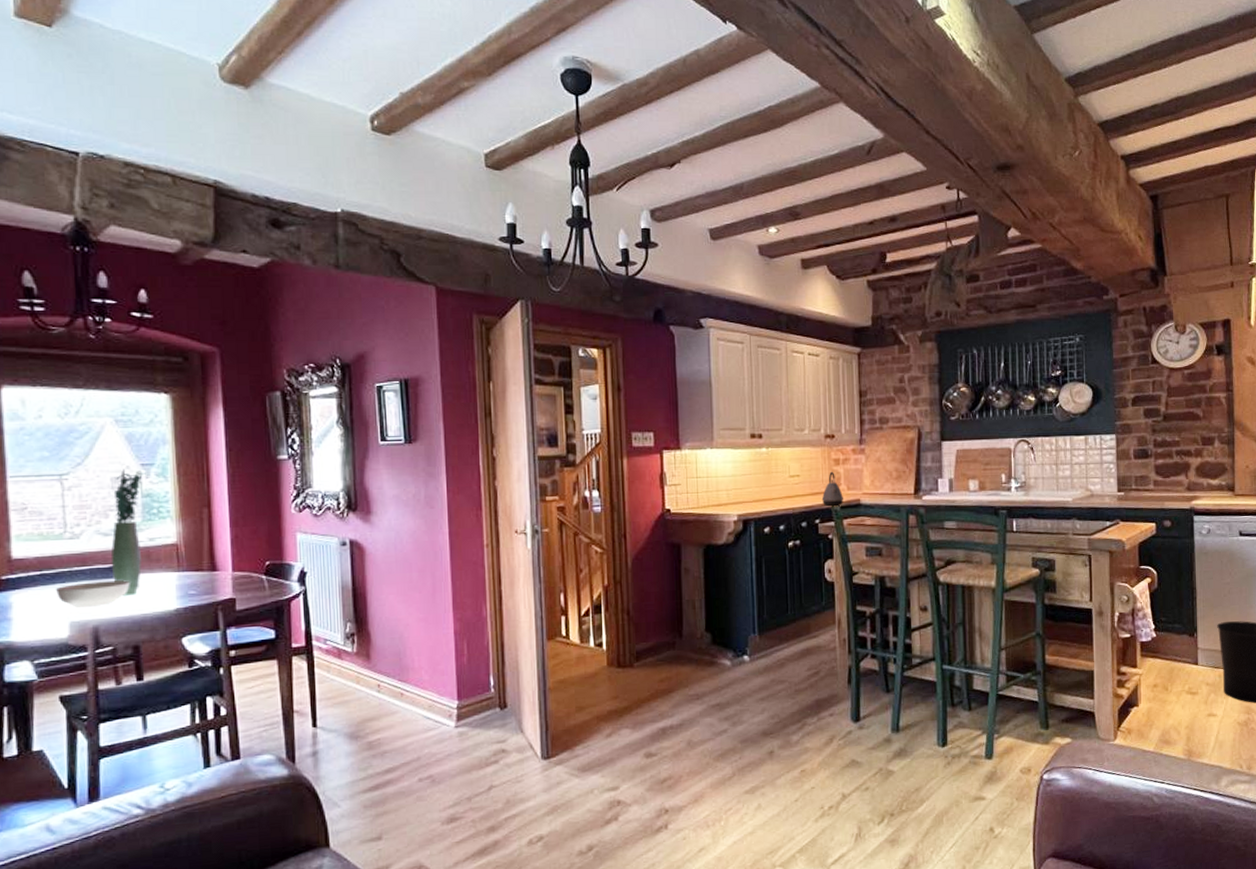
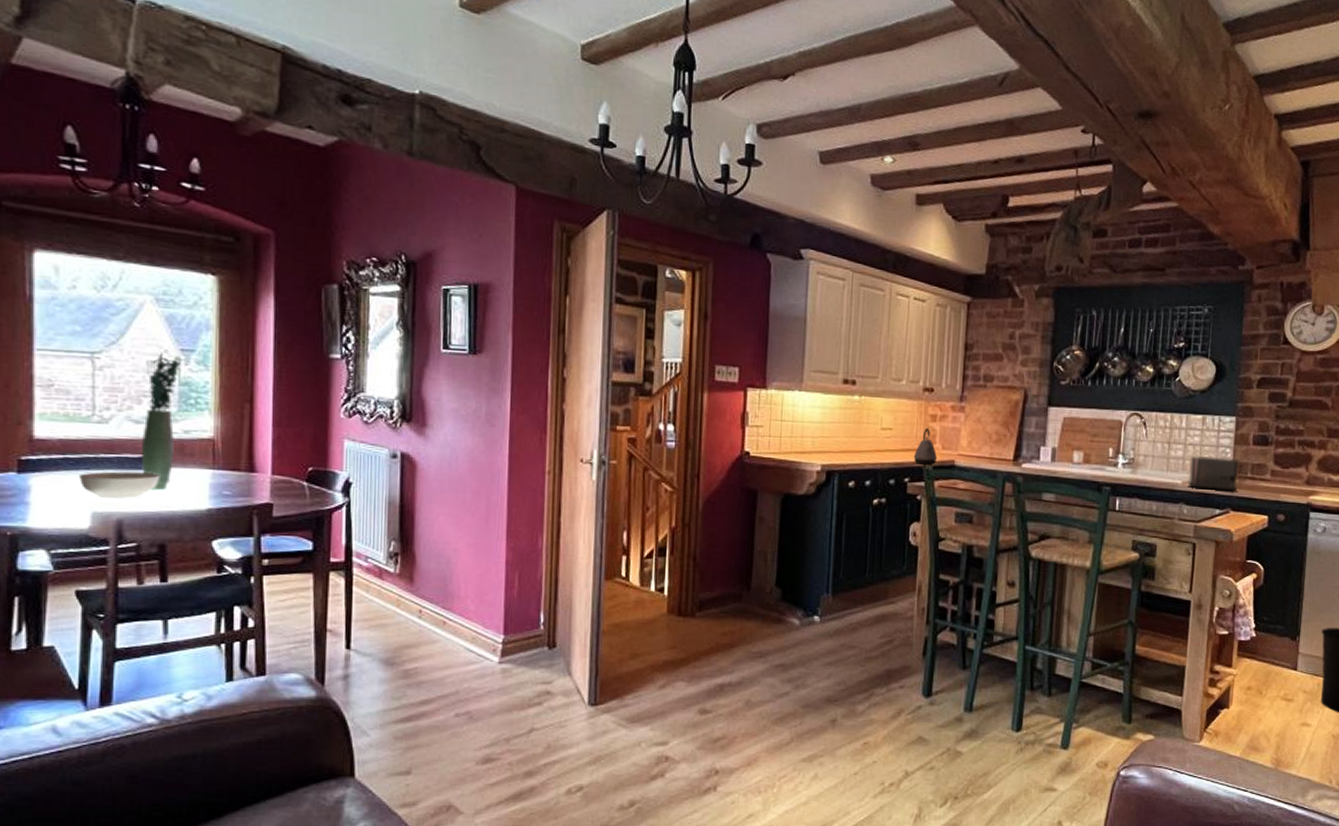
toaster: none [1077,473,1127,505] -> present [1187,455,1243,492]

